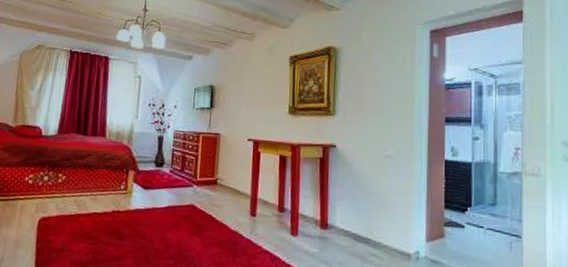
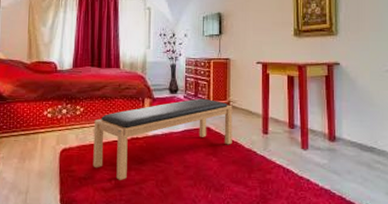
bench: none [71,173,220,255] -> present [93,98,233,180]

